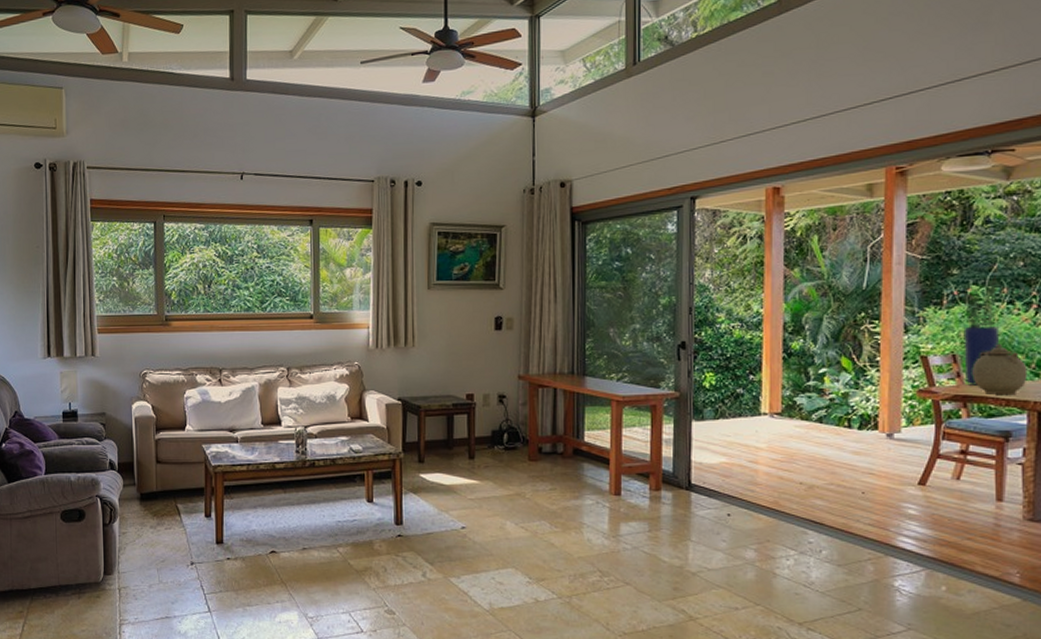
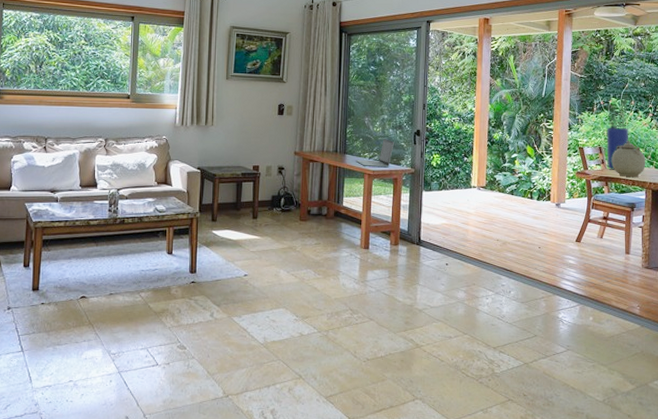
laptop: none [599,354,650,392] -> present [356,138,394,168]

